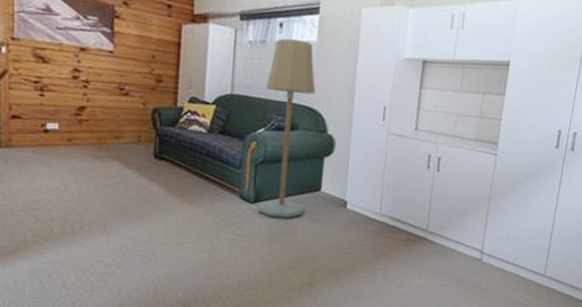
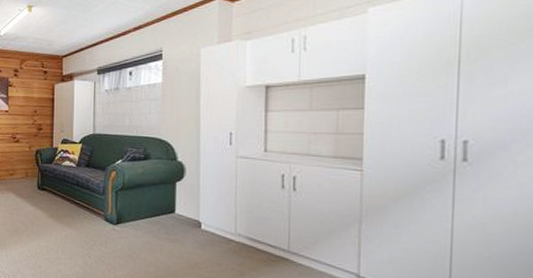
floor lamp: present [258,38,316,218] -> none [120,83,163,238]

